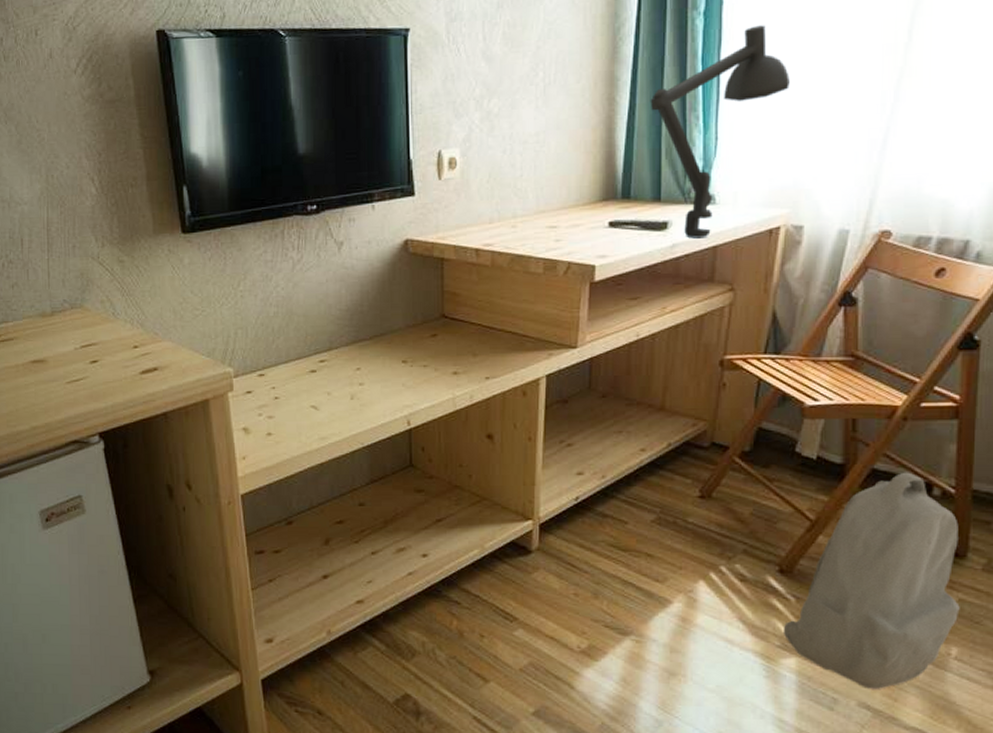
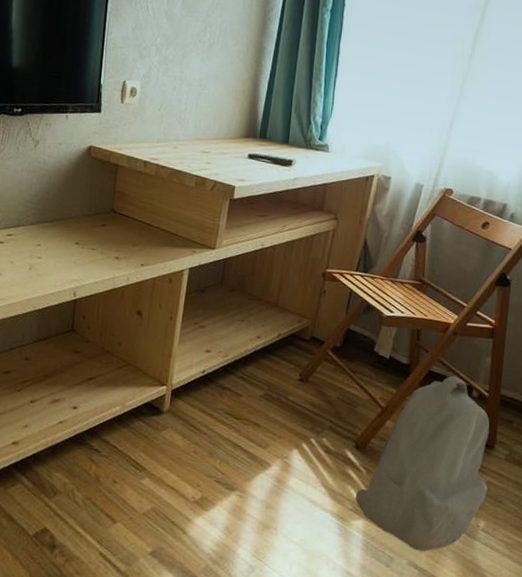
desk lamp: present [650,25,790,239] -> none [287,25,388,177]

